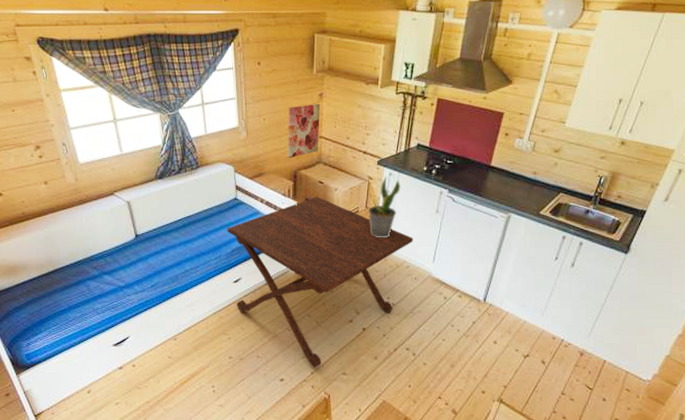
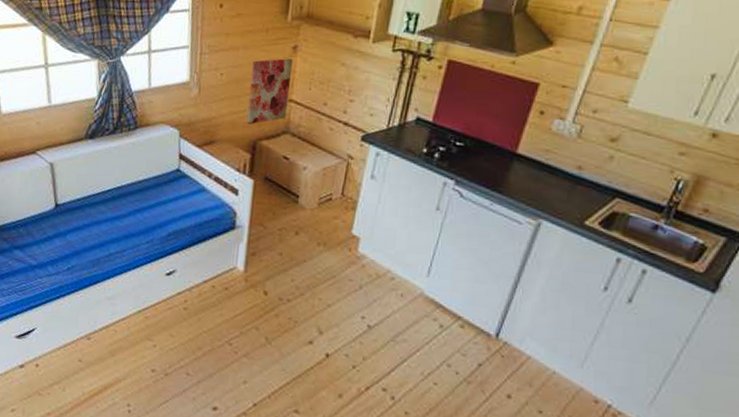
side table: present [227,196,414,368] -> none [164,175,403,399]
potted plant: present [369,176,401,238] -> none [345,155,390,238]

